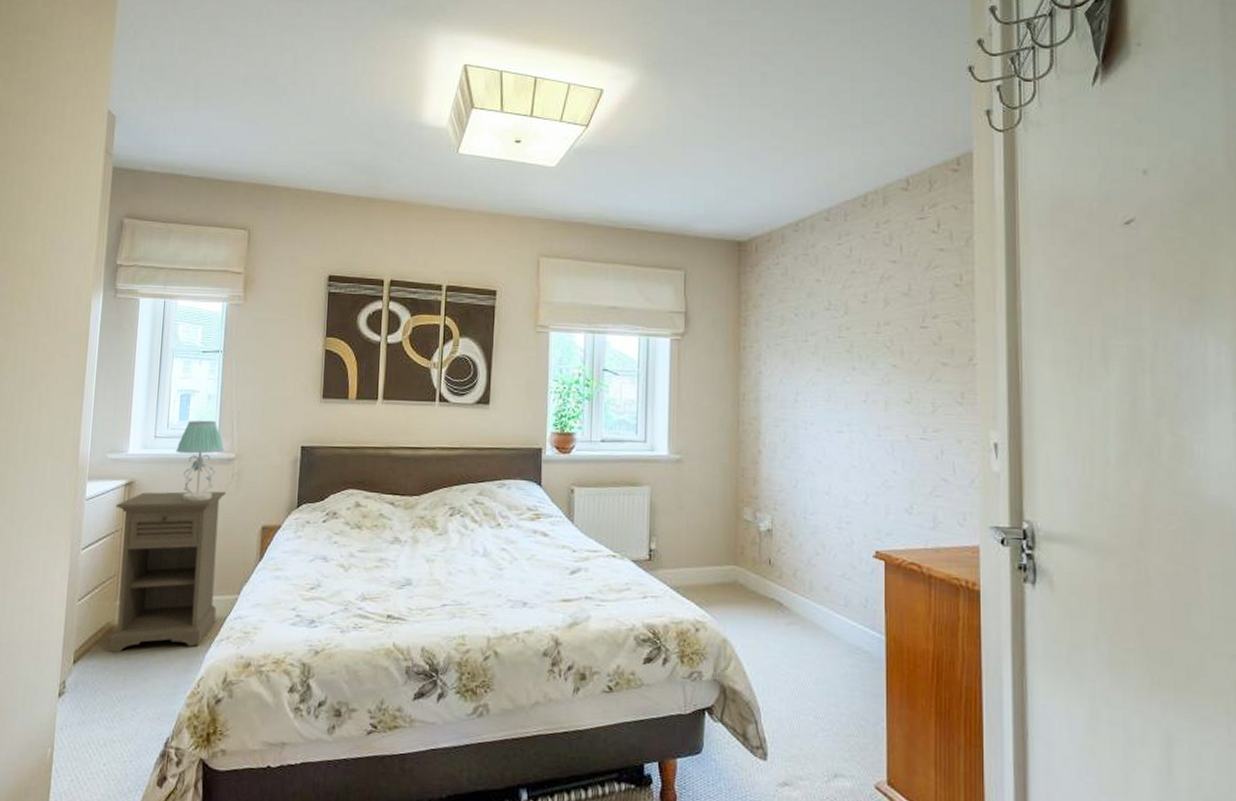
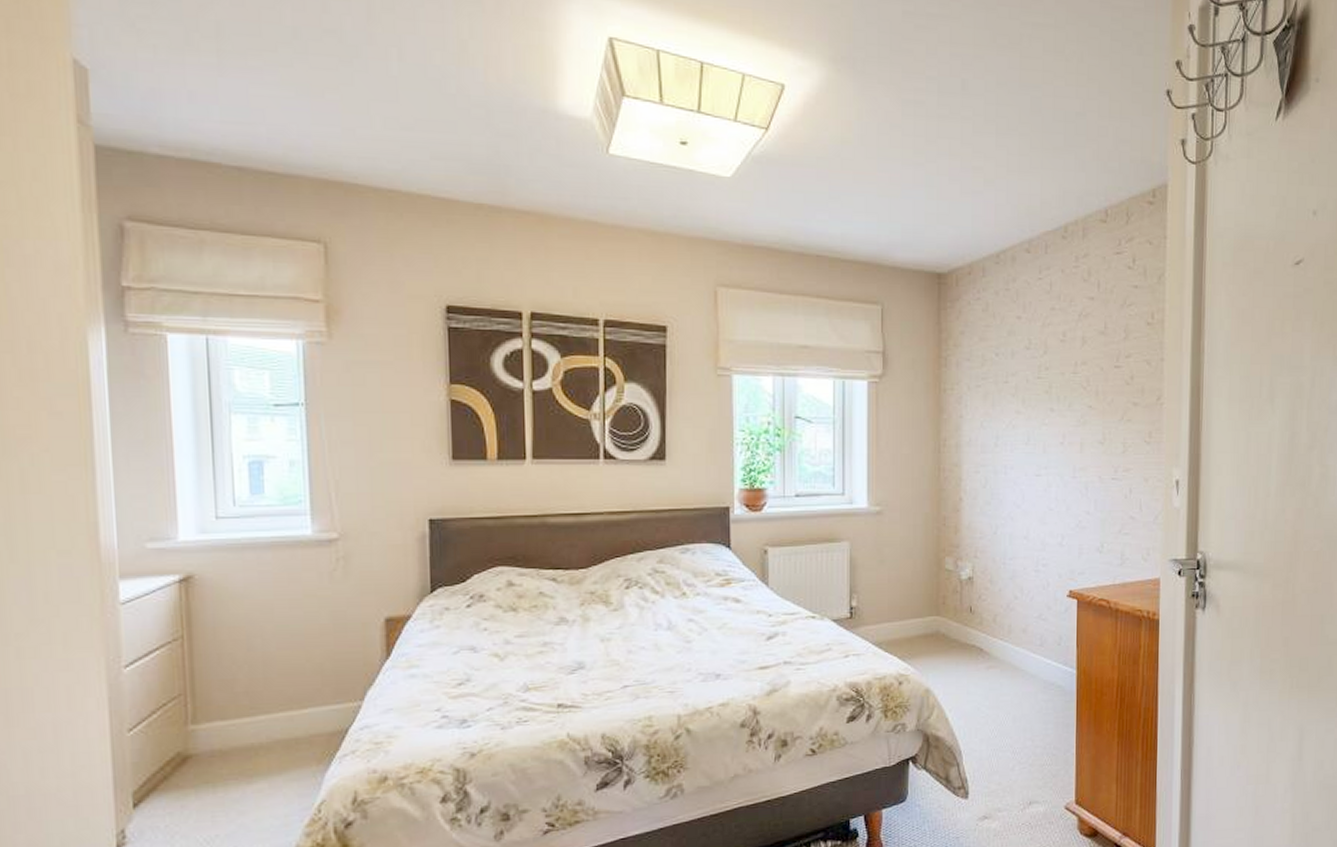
nightstand: present [109,491,227,653] -> none [169,579,334,788]
table lamp: present [175,420,224,502] -> none [250,493,322,596]

